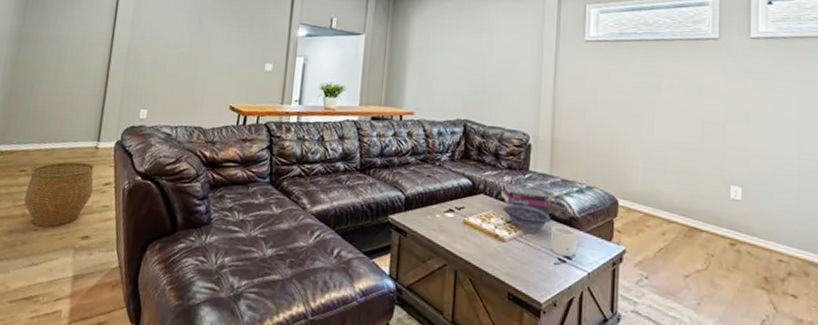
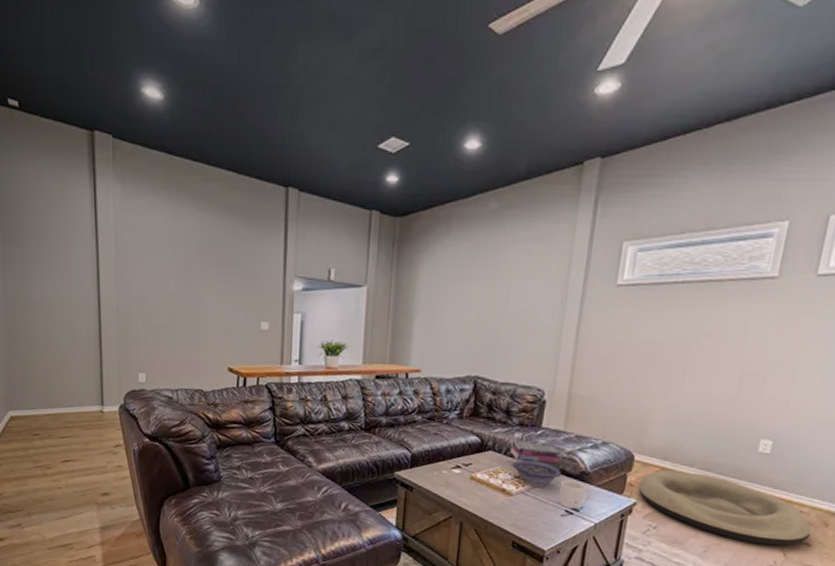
basket: present [24,161,95,228] -> none [42,425,106,486]
dog bed: none [625,216,795,298] -> present [638,470,812,546]

